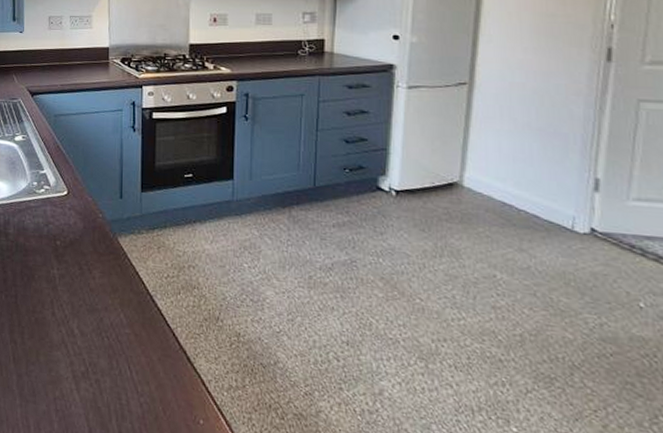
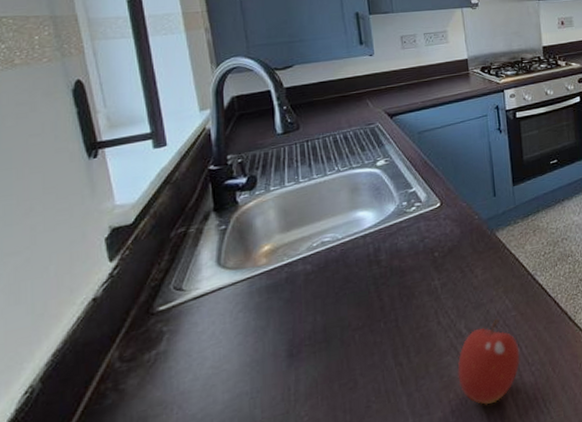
fruit: none [65,330,130,420] -> present [457,318,521,406]

